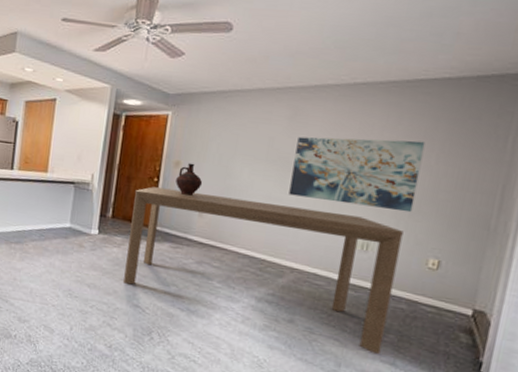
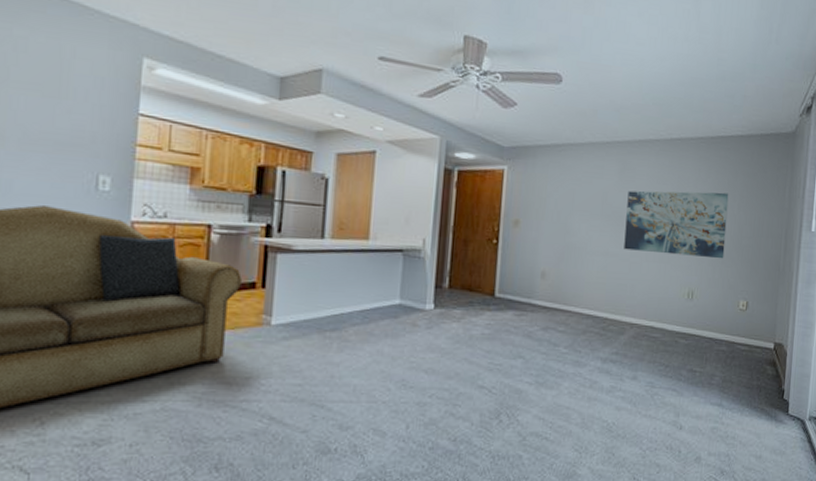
dining table: present [123,187,404,355] -> none [466,249,719,399]
ceramic jug: present [176,163,203,196] -> none [516,221,543,257]

